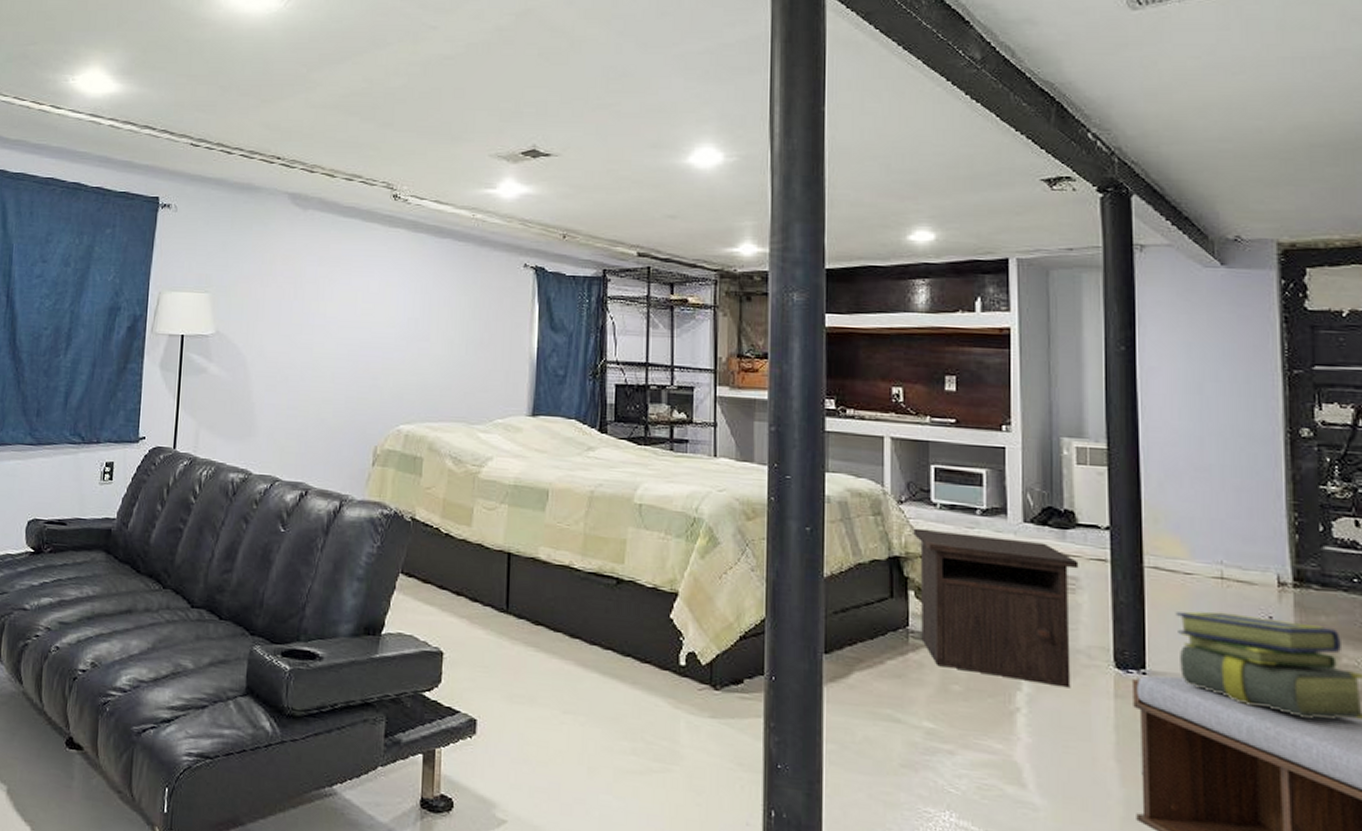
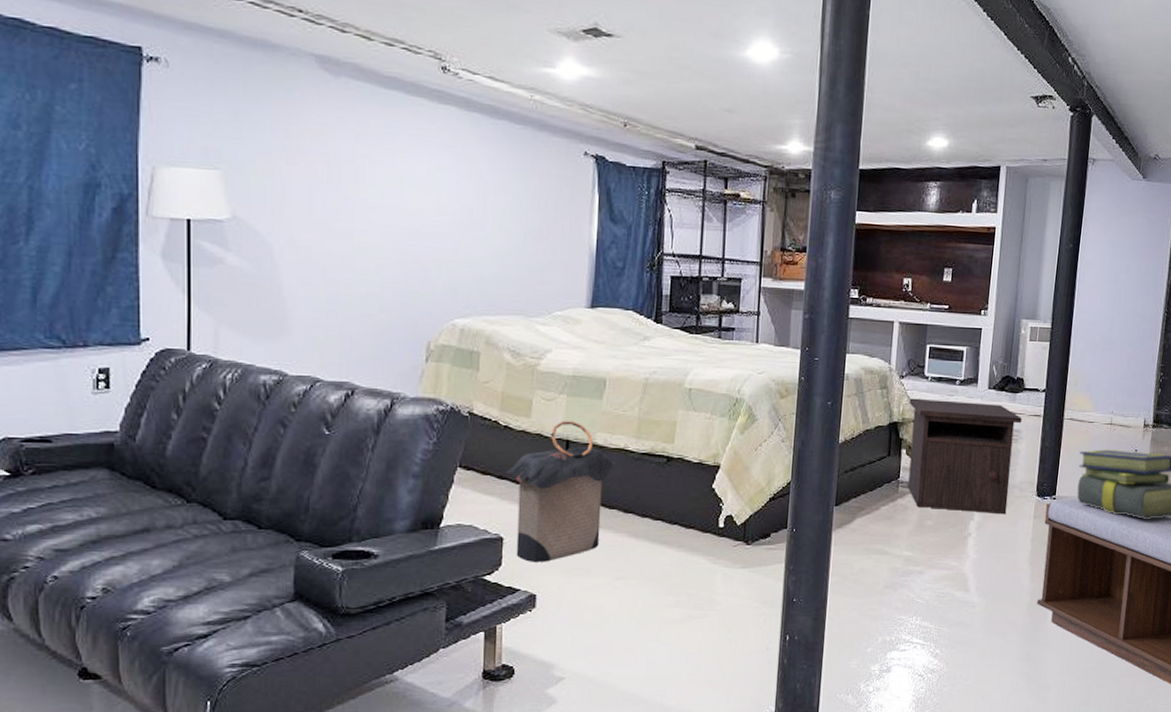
laundry hamper: none [446,532,561,684] -> present [505,421,617,562]

